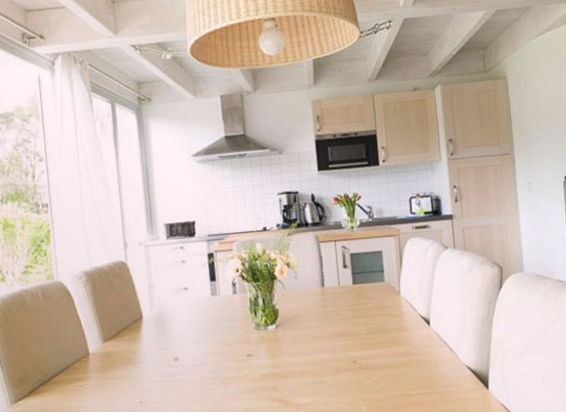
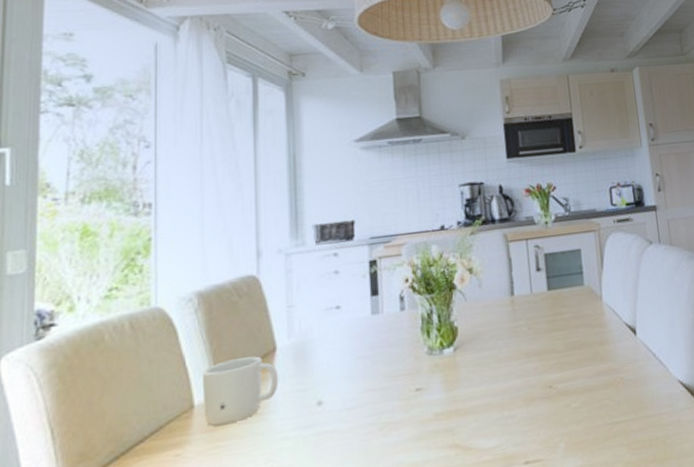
mug: none [92,321,146,369] -> present [202,356,279,426]

